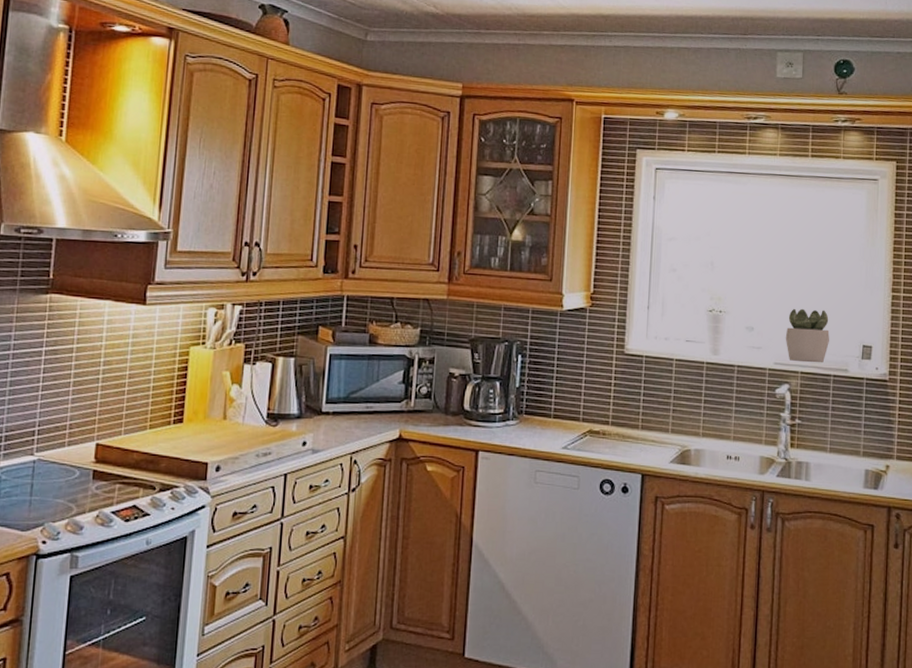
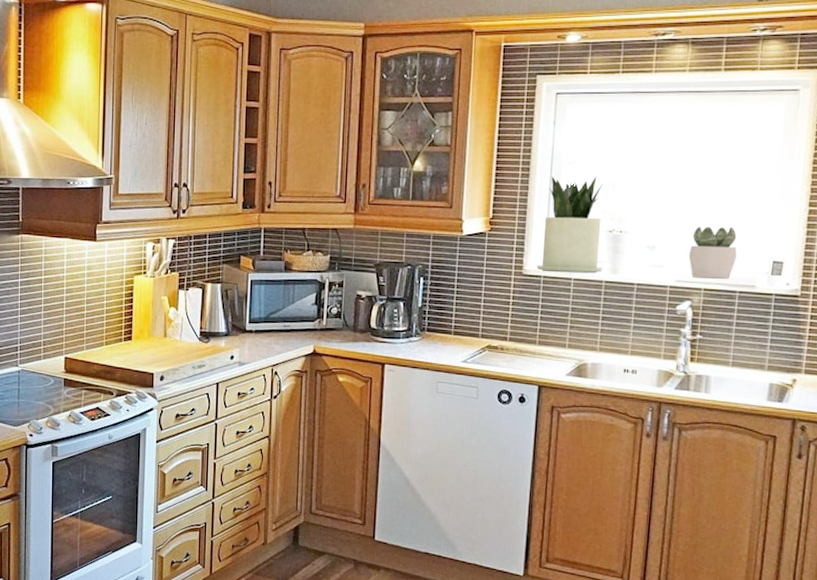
planter: none [638,252,705,354] -> present [536,176,604,274]

